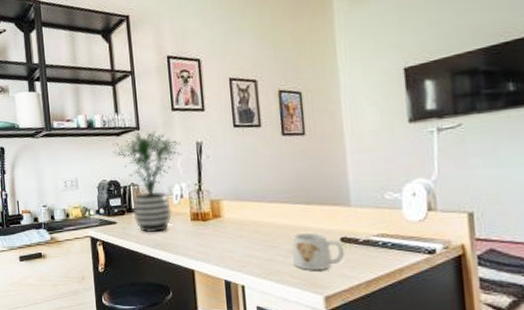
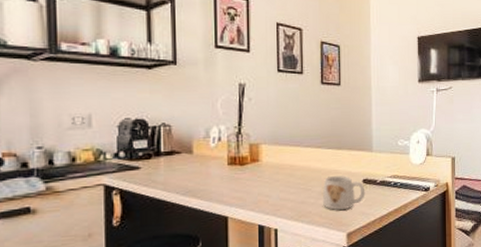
potted plant: present [112,130,182,233] -> none [141,67,223,179]

